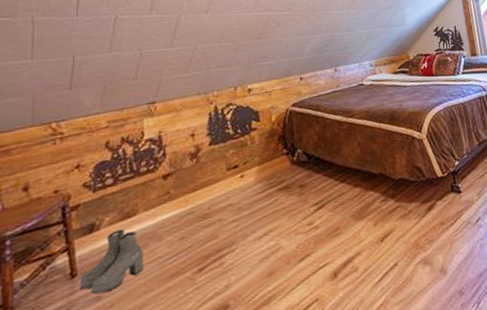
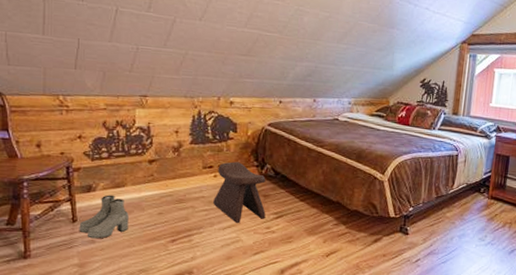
stool: none [243,153,305,228] -> present [213,161,266,224]

